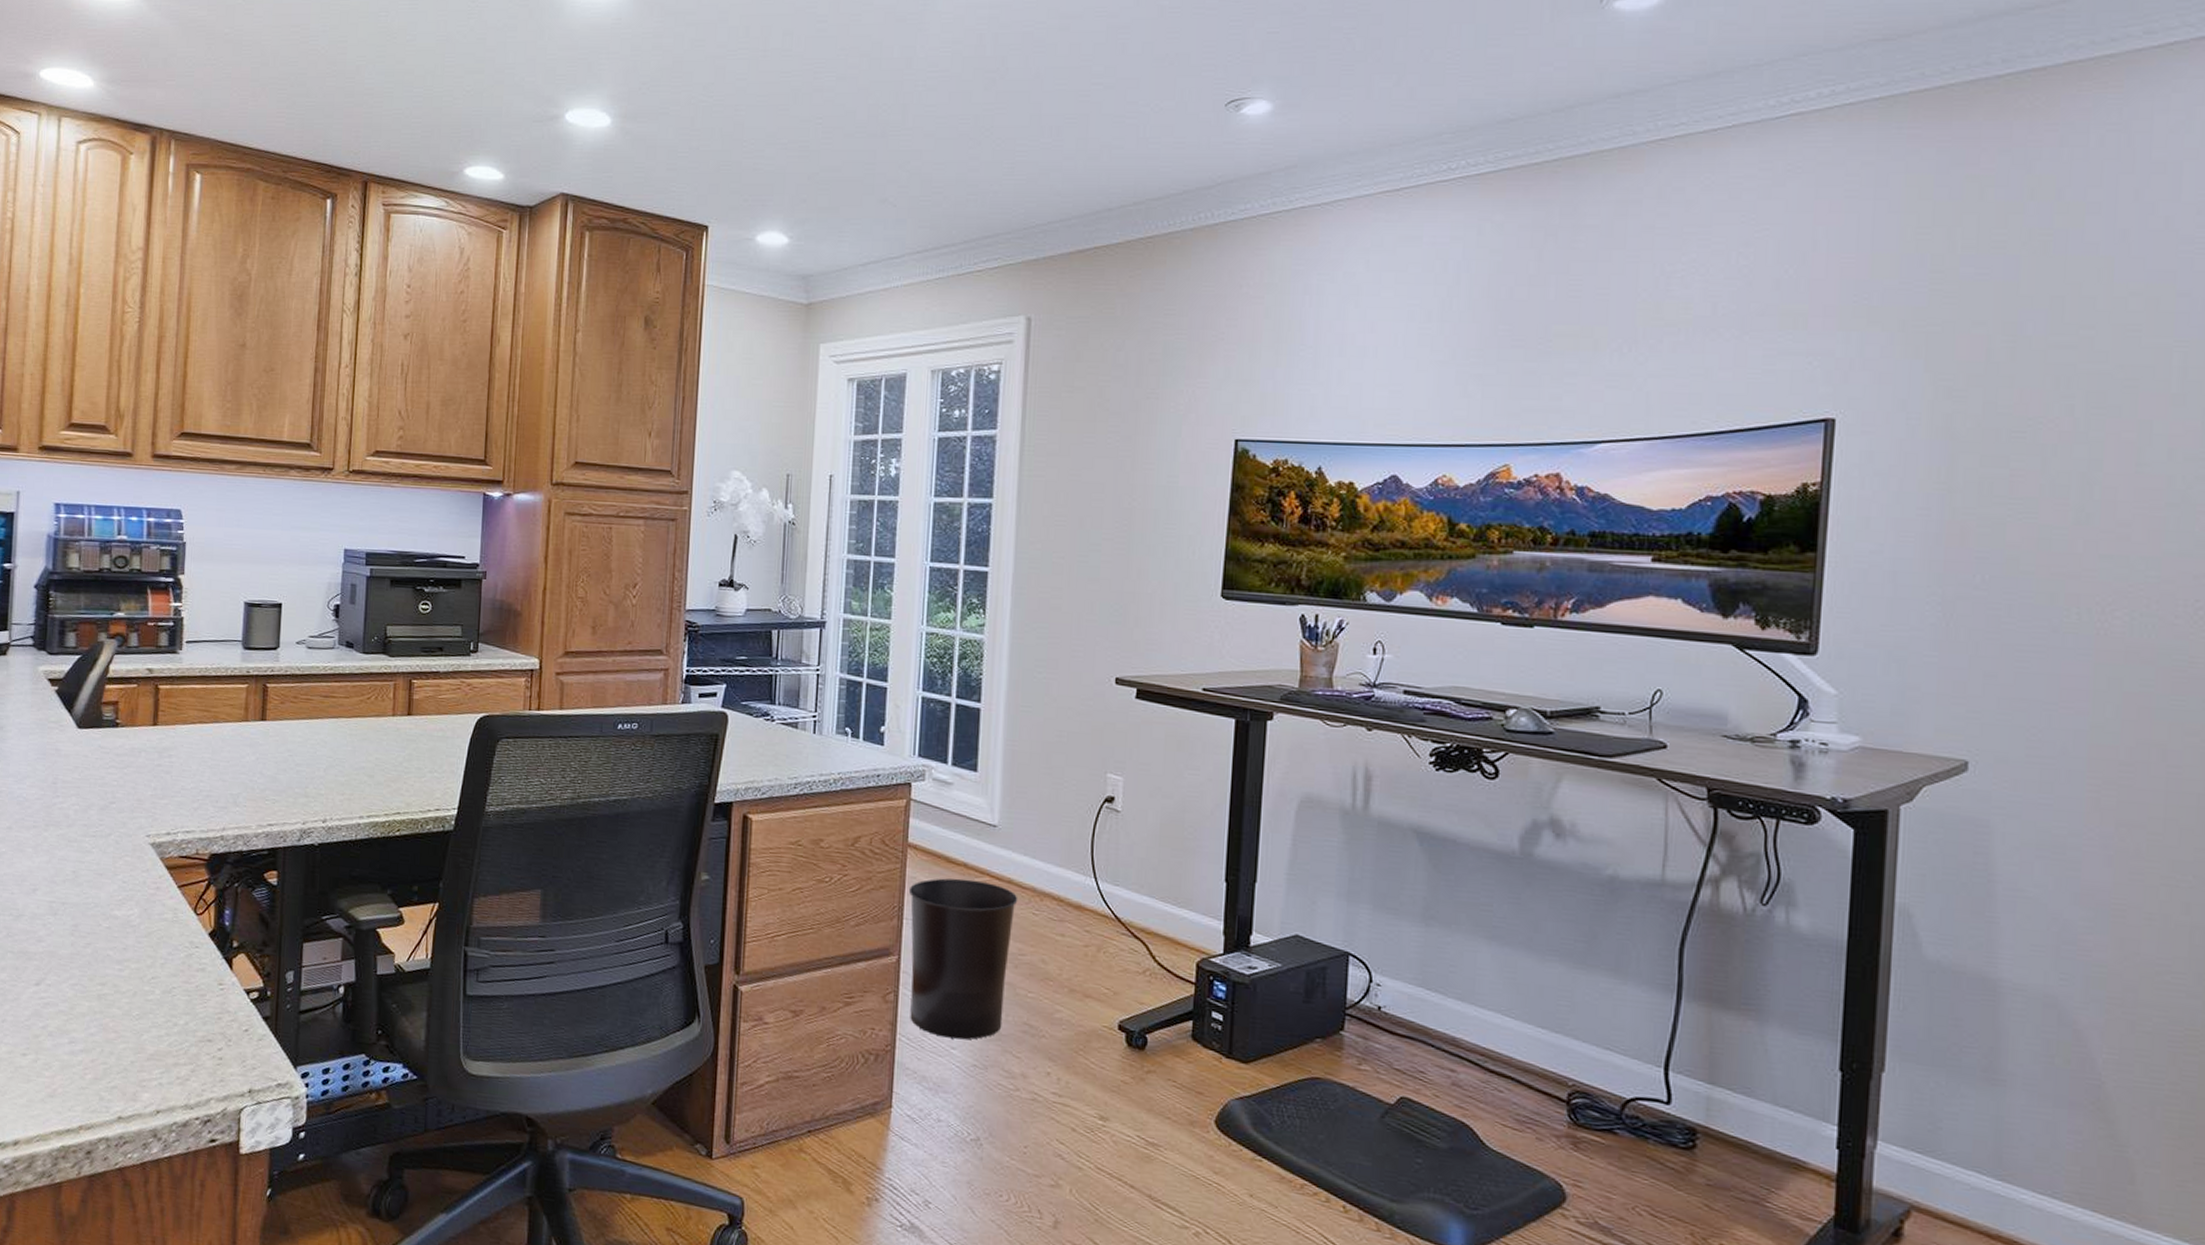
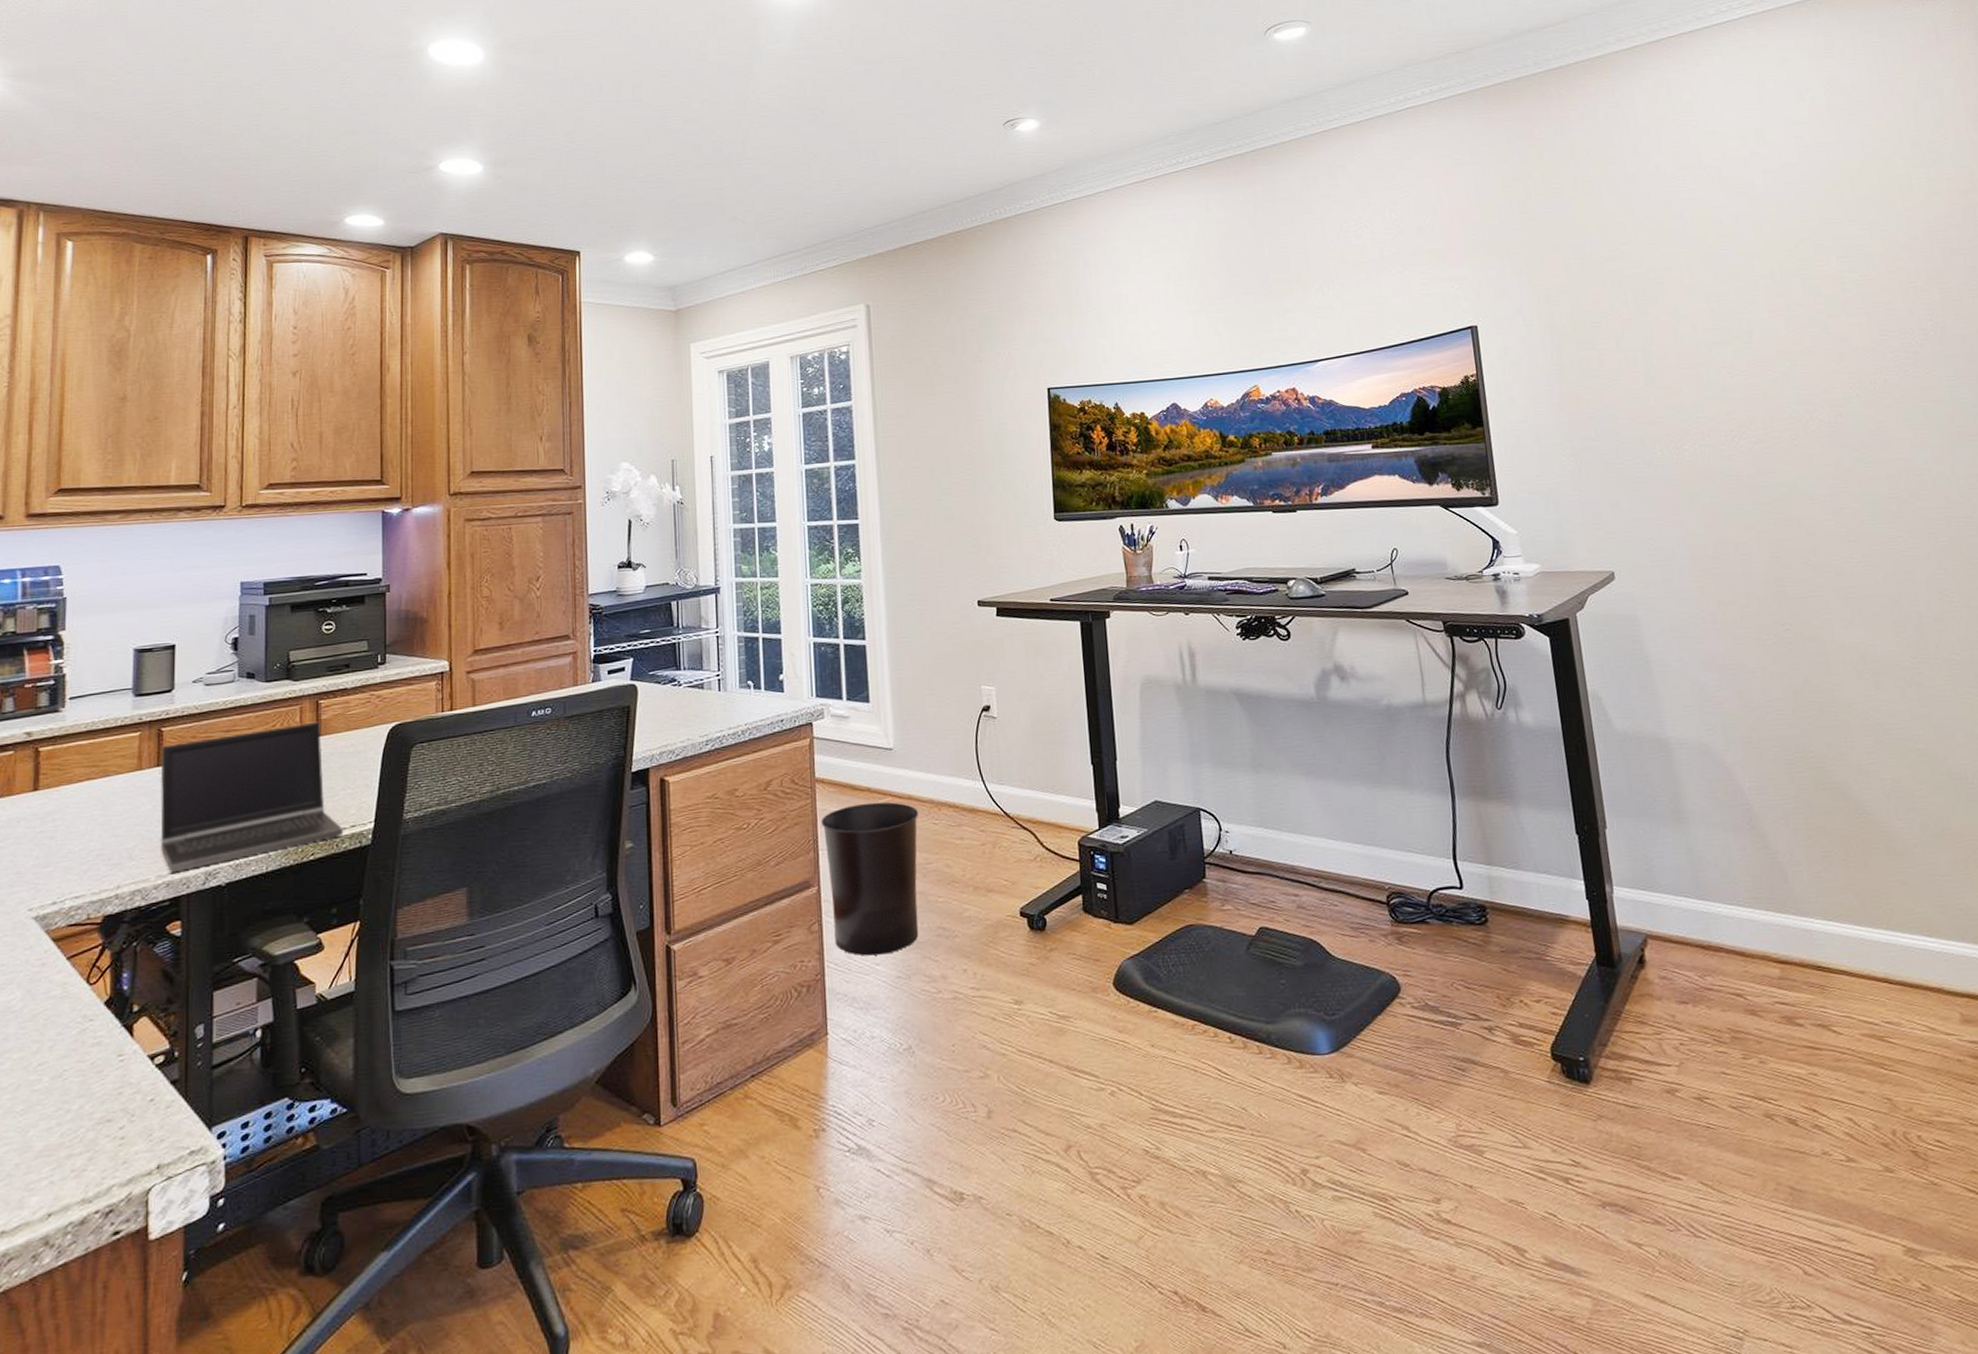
laptop computer: none [261,700,428,825] -> present [160,721,344,873]

